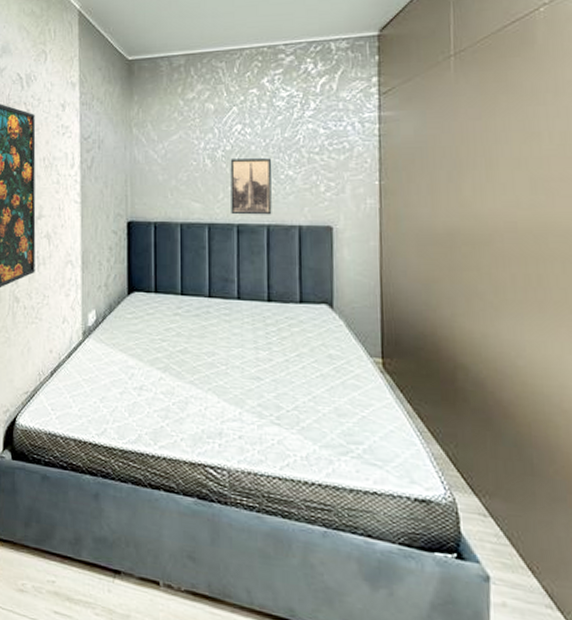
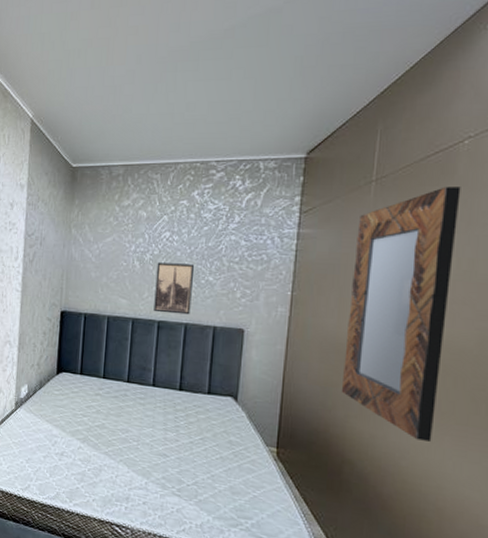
home mirror: none [441,56,548,336] -> present [341,186,461,442]

